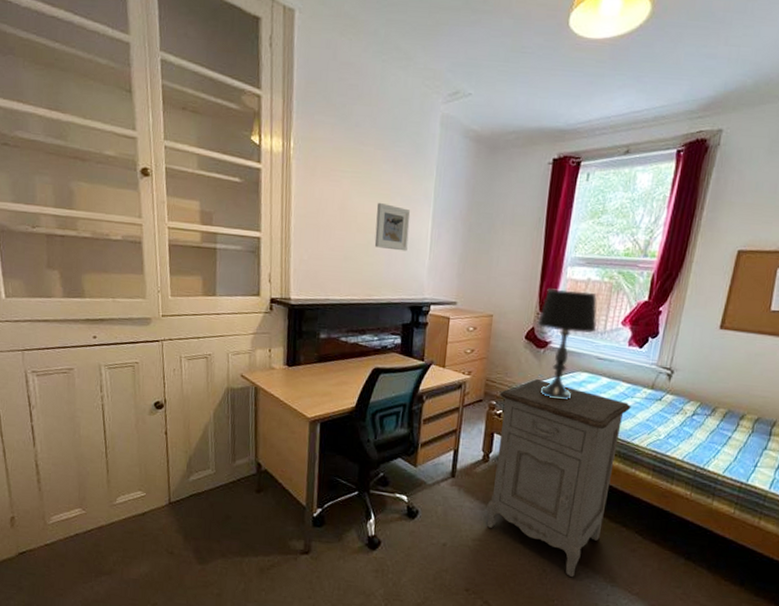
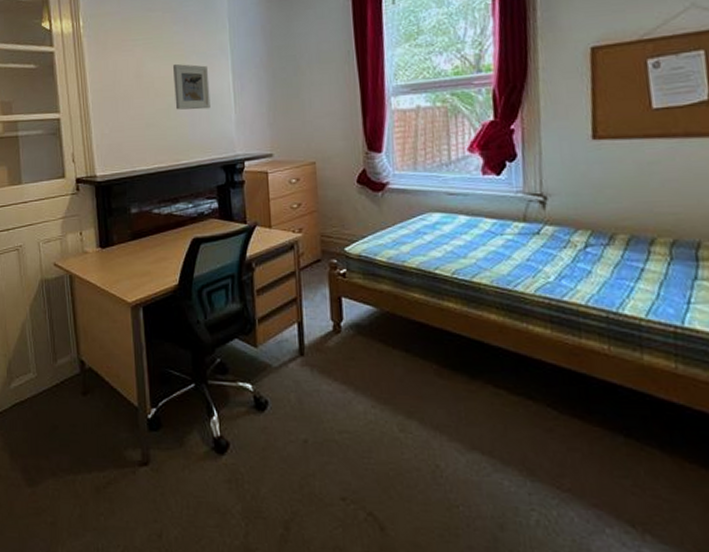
nightstand: present [486,379,631,577] -> none [339,228,504,472]
table lamp: present [537,288,598,400] -> none [367,120,440,248]

